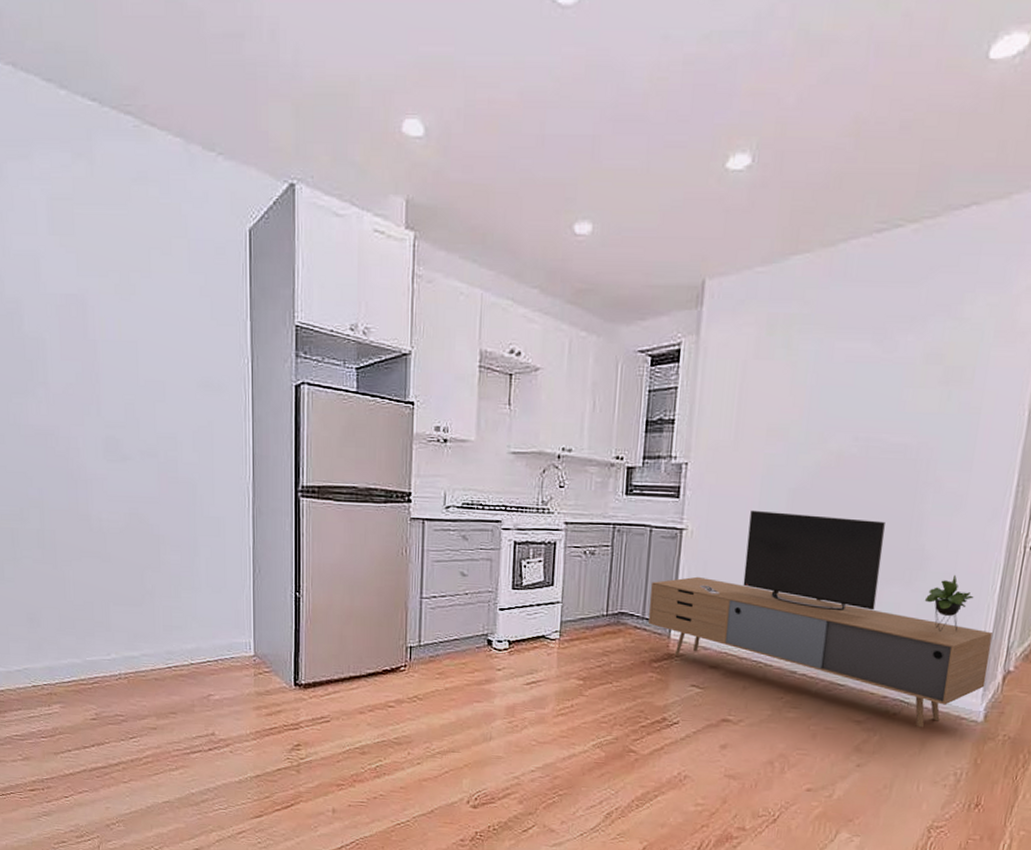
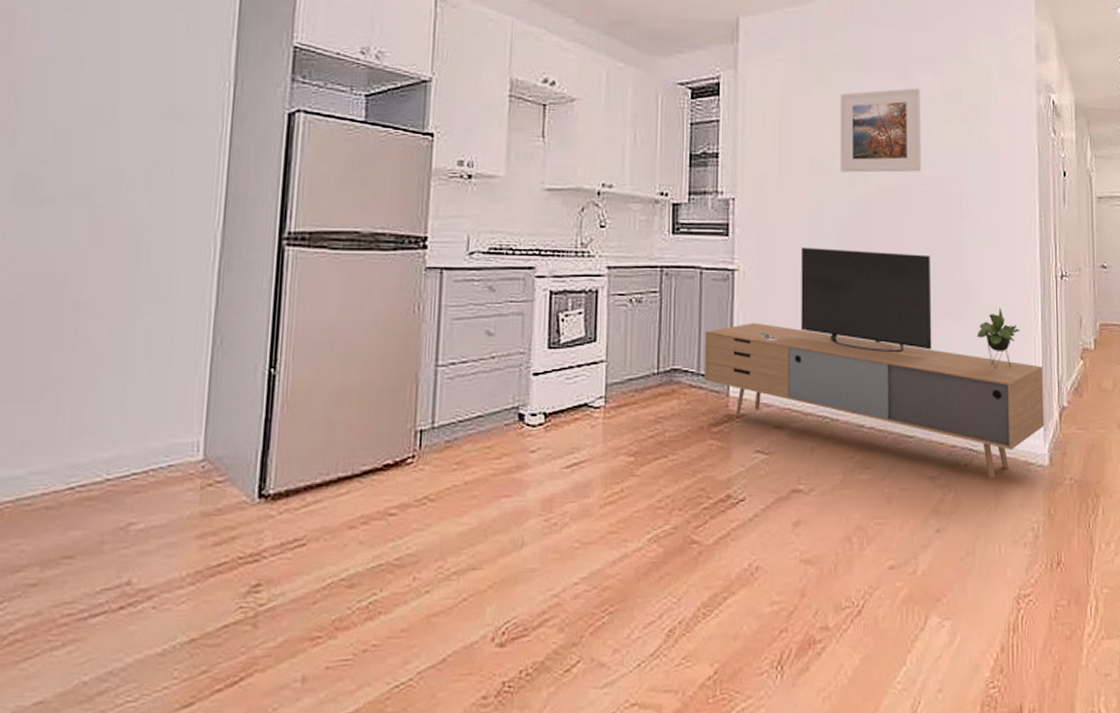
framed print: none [799,350,898,439] -> present [840,88,922,173]

